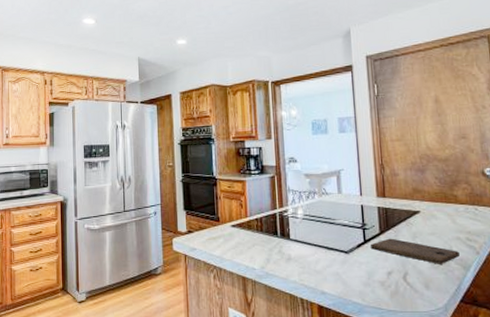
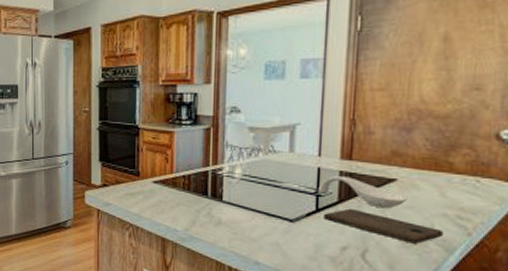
spoon rest: none [364,212,430,236] -> present [319,176,408,209]

